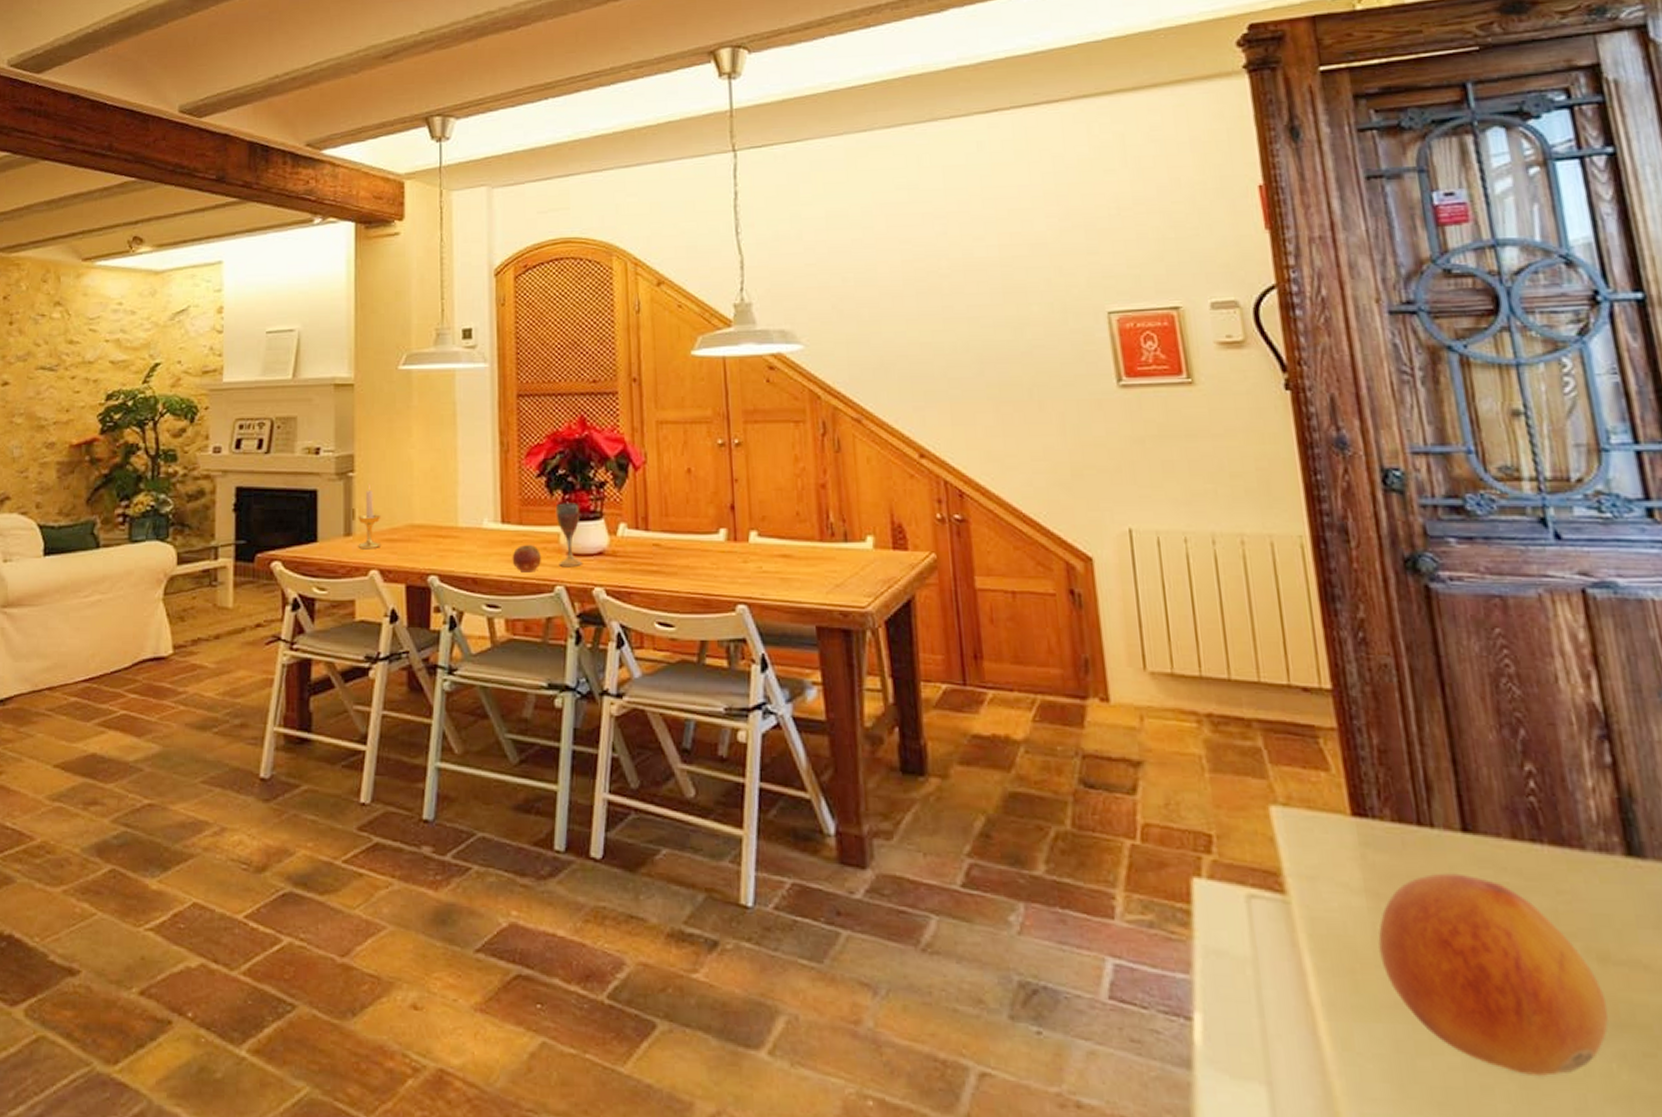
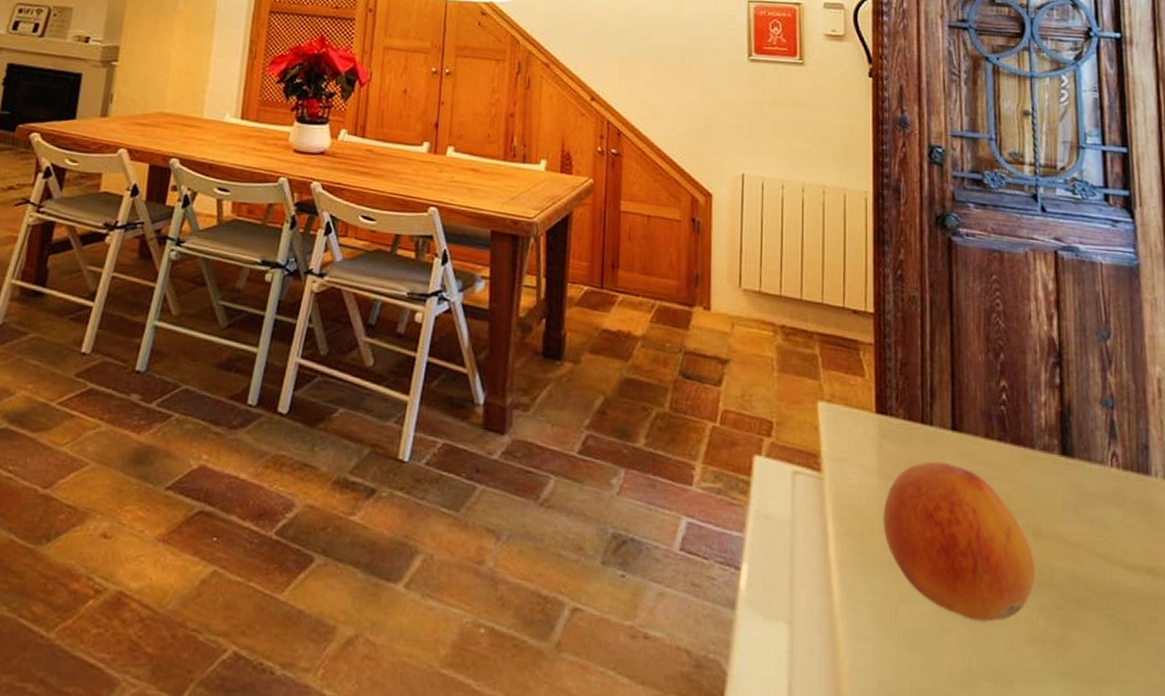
candlestick: present [358,483,382,550] -> none [111,73,137,131]
fruit: present [512,545,542,573] -> none [245,140,272,164]
cup: present [555,503,582,566] -> none [285,107,310,162]

